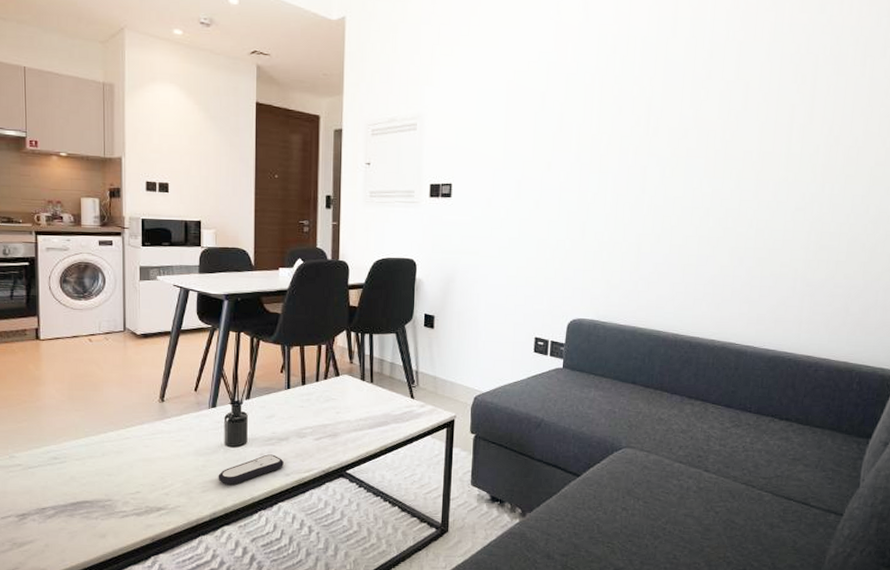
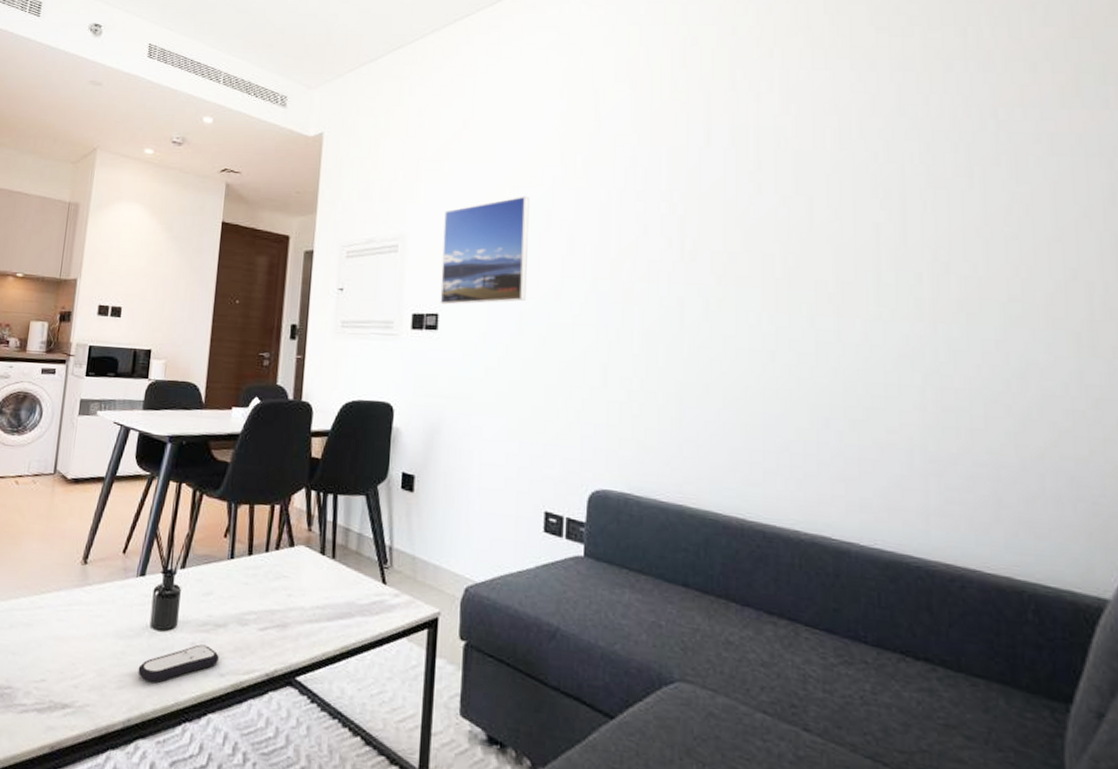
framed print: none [453,79,528,176] -> present [440,196,530,305]

